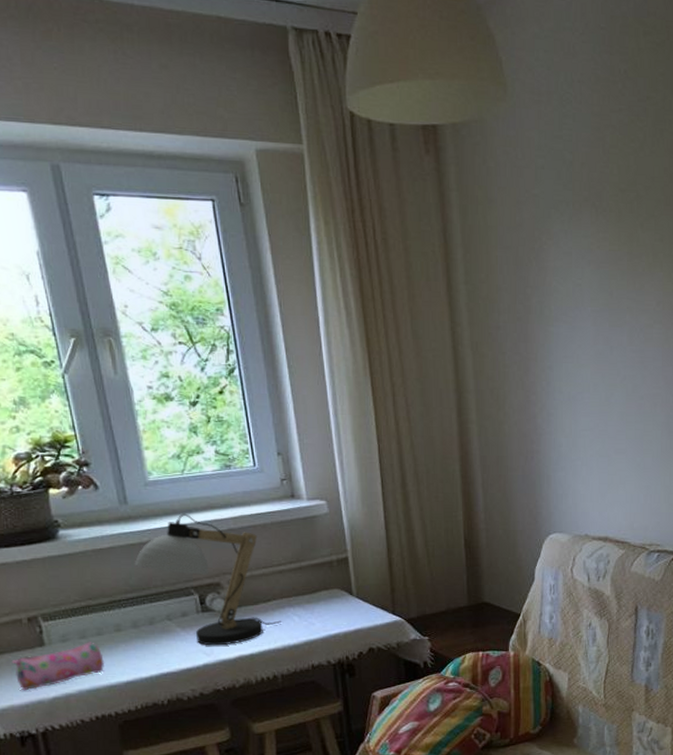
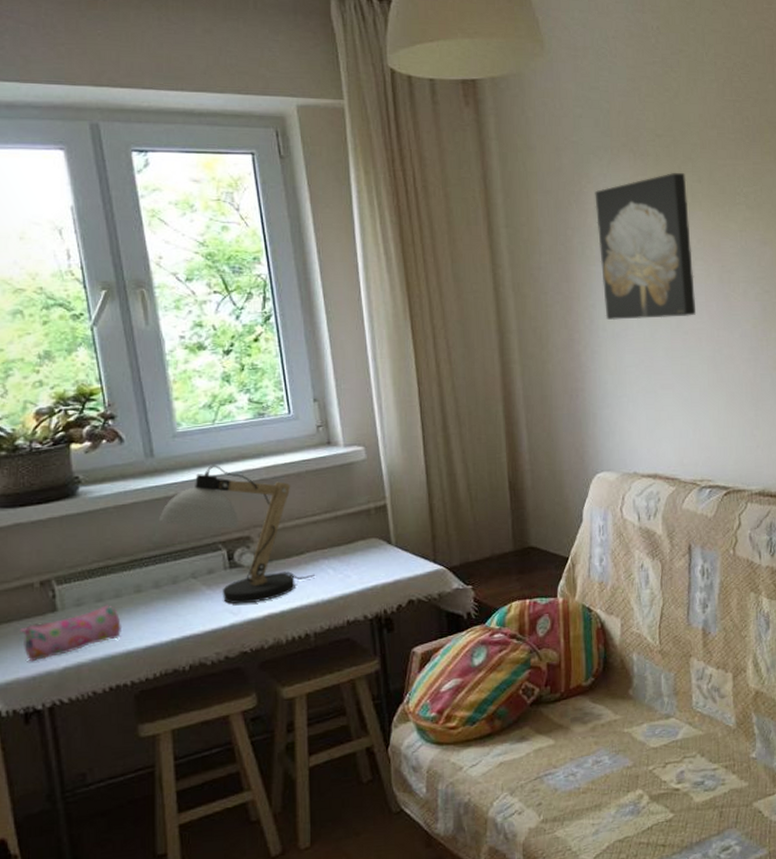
wall art: none [555,231,653,383] -> present [595,173,697,320]

